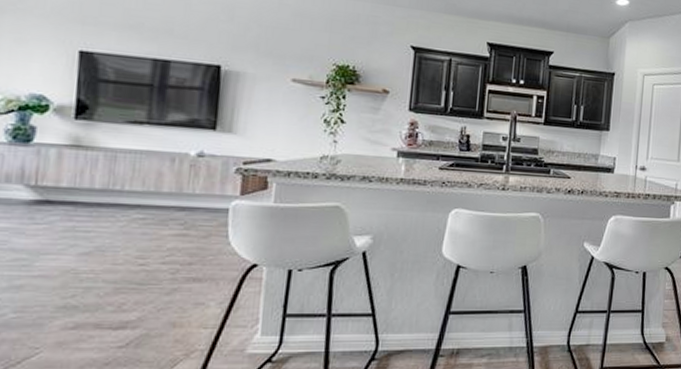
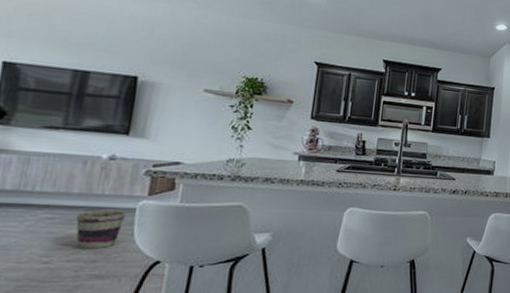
basket: none [168,209,220,251] -> present [75,209,127,249]

